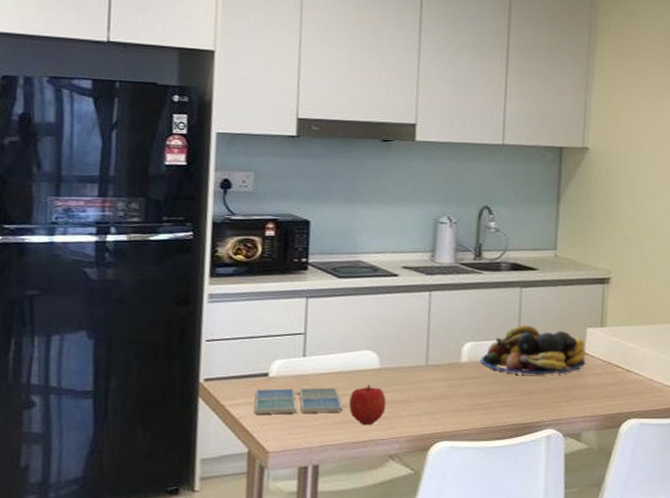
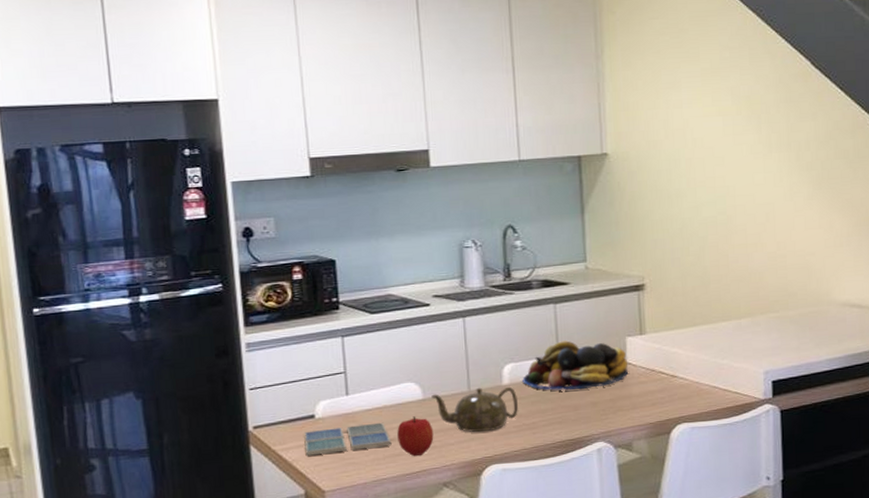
teapot: none [388,362,474,408] -> present [431,386,518,433]

